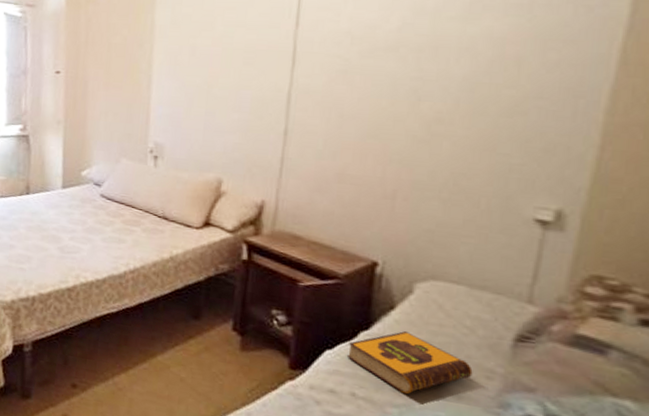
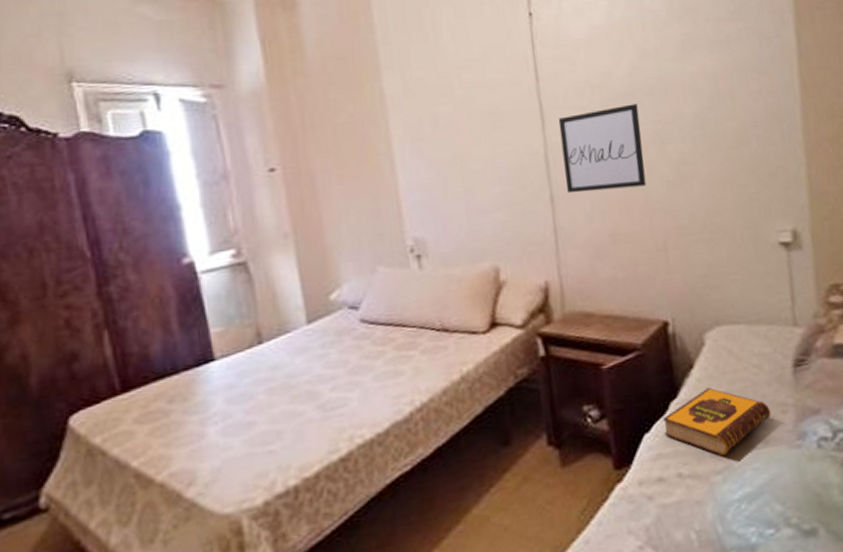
wall art: none [302,58,399,137] -> present [558,103,647,194]

